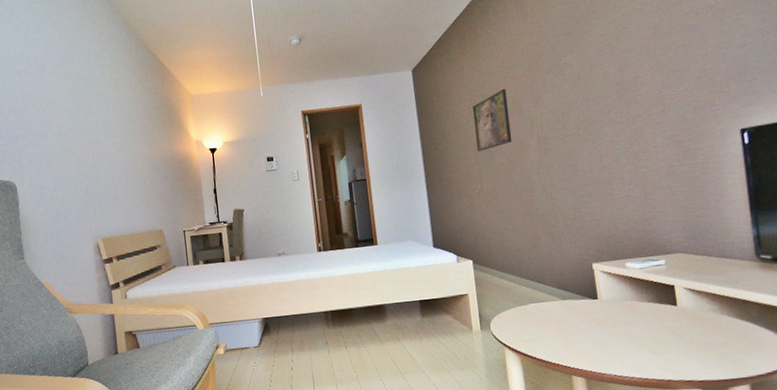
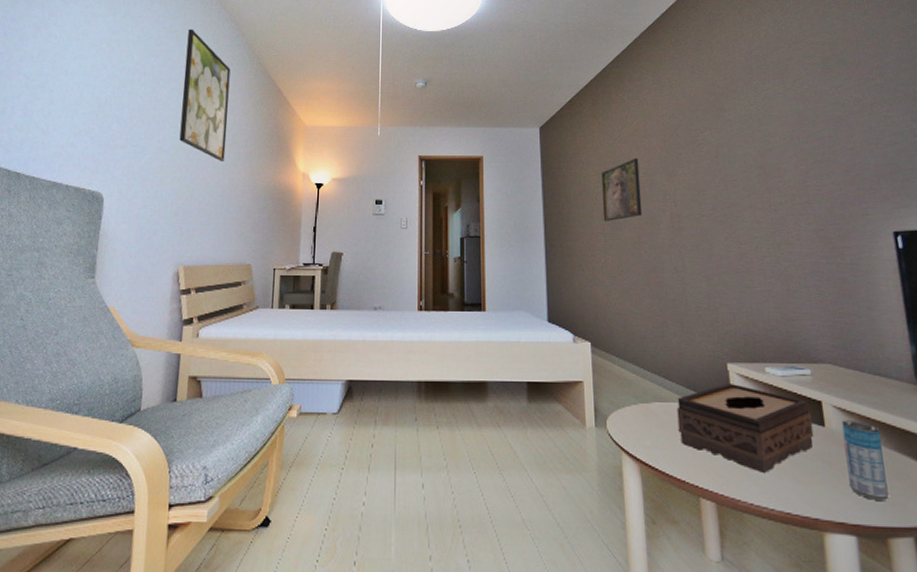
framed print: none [63,11,122,140] -> present [179,29,231,162]
tissue box: none [550,279,668,350] -> present [676,382,814,473]
beverage can: none [691,297,730,360] -> present [841,420,889,502]

